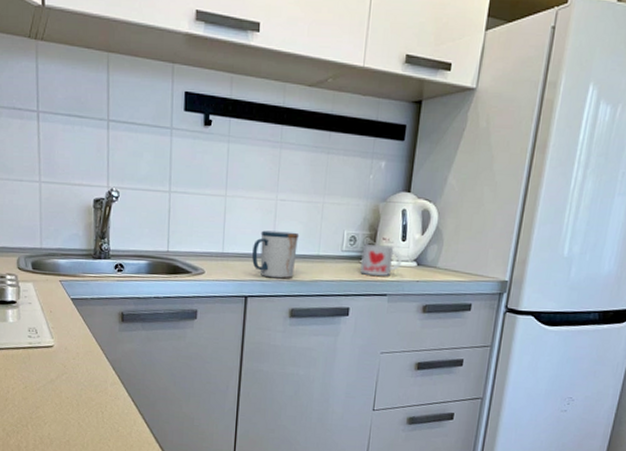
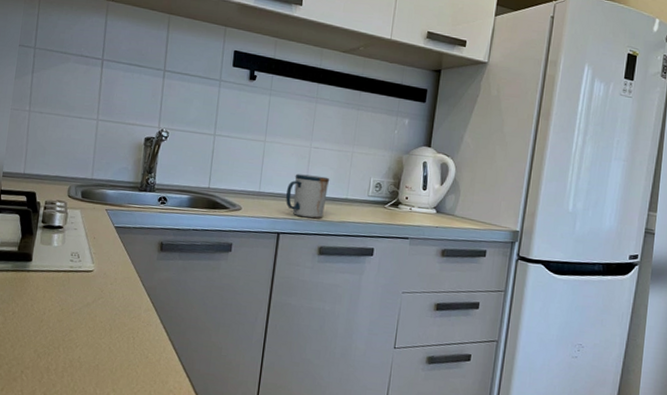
mug: present [360,244,403,276] -> none [385,191,424,221]

